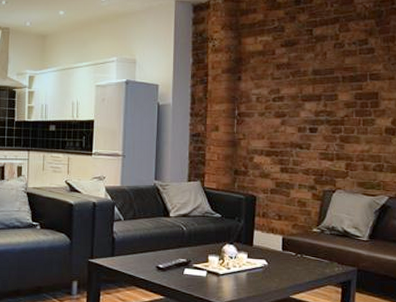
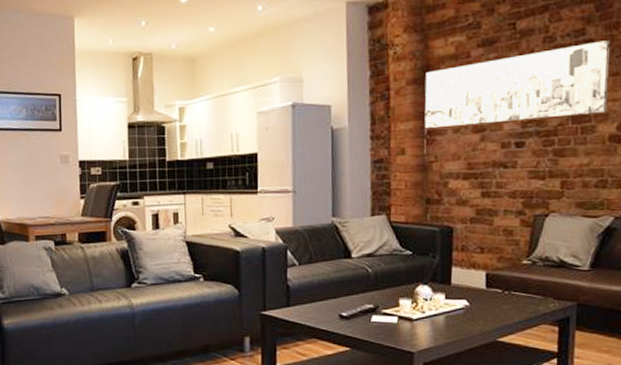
wall art: none [236,50,388,111] -> present [424,40,611,129]

